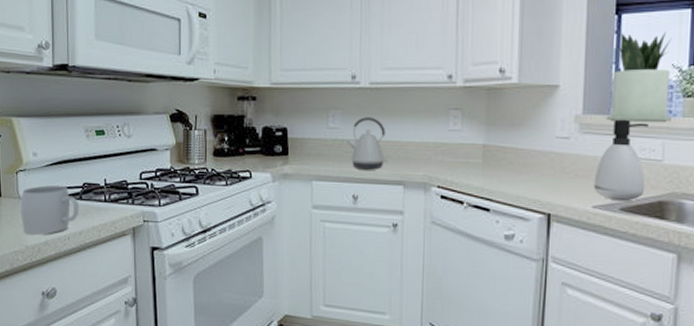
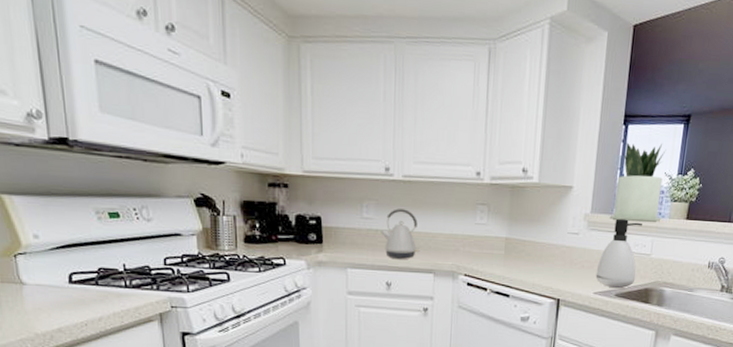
mug: present [20,185,80,235] -> none [22,269,97,322]

